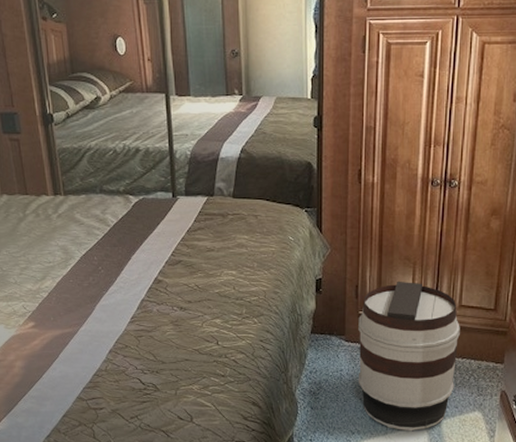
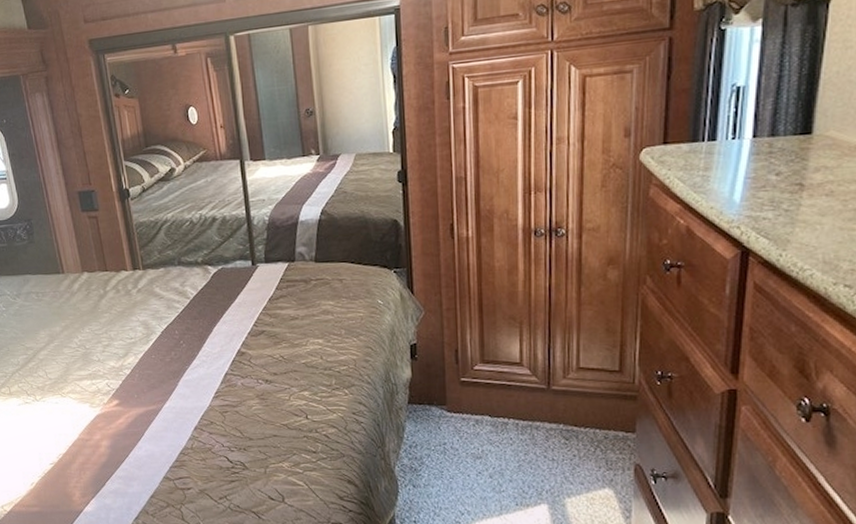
barrel: present [358,282,460,432] -> none [460,343,580,512]

